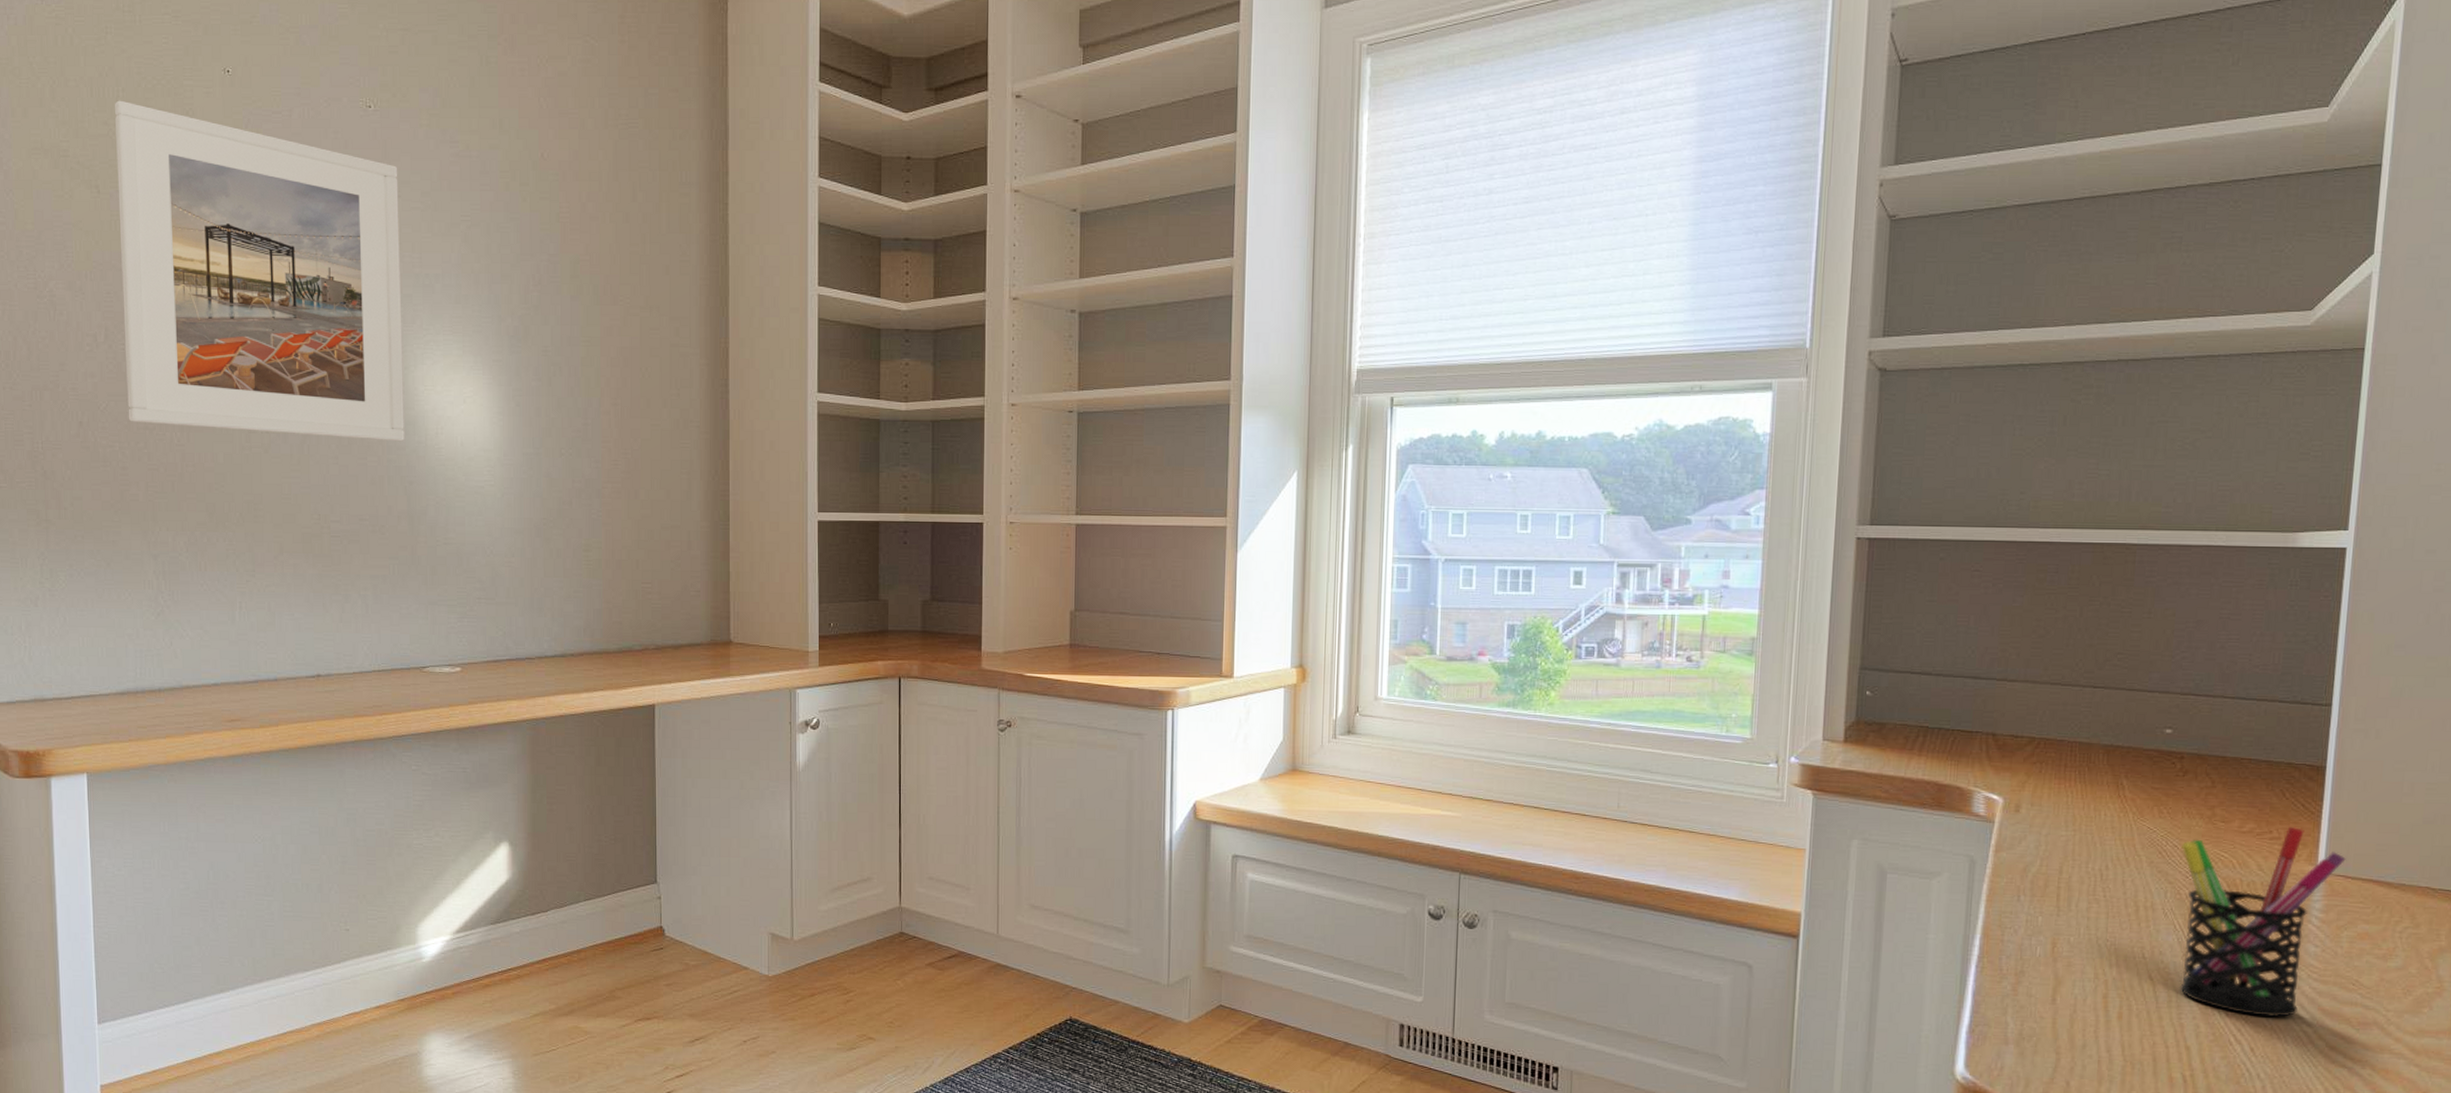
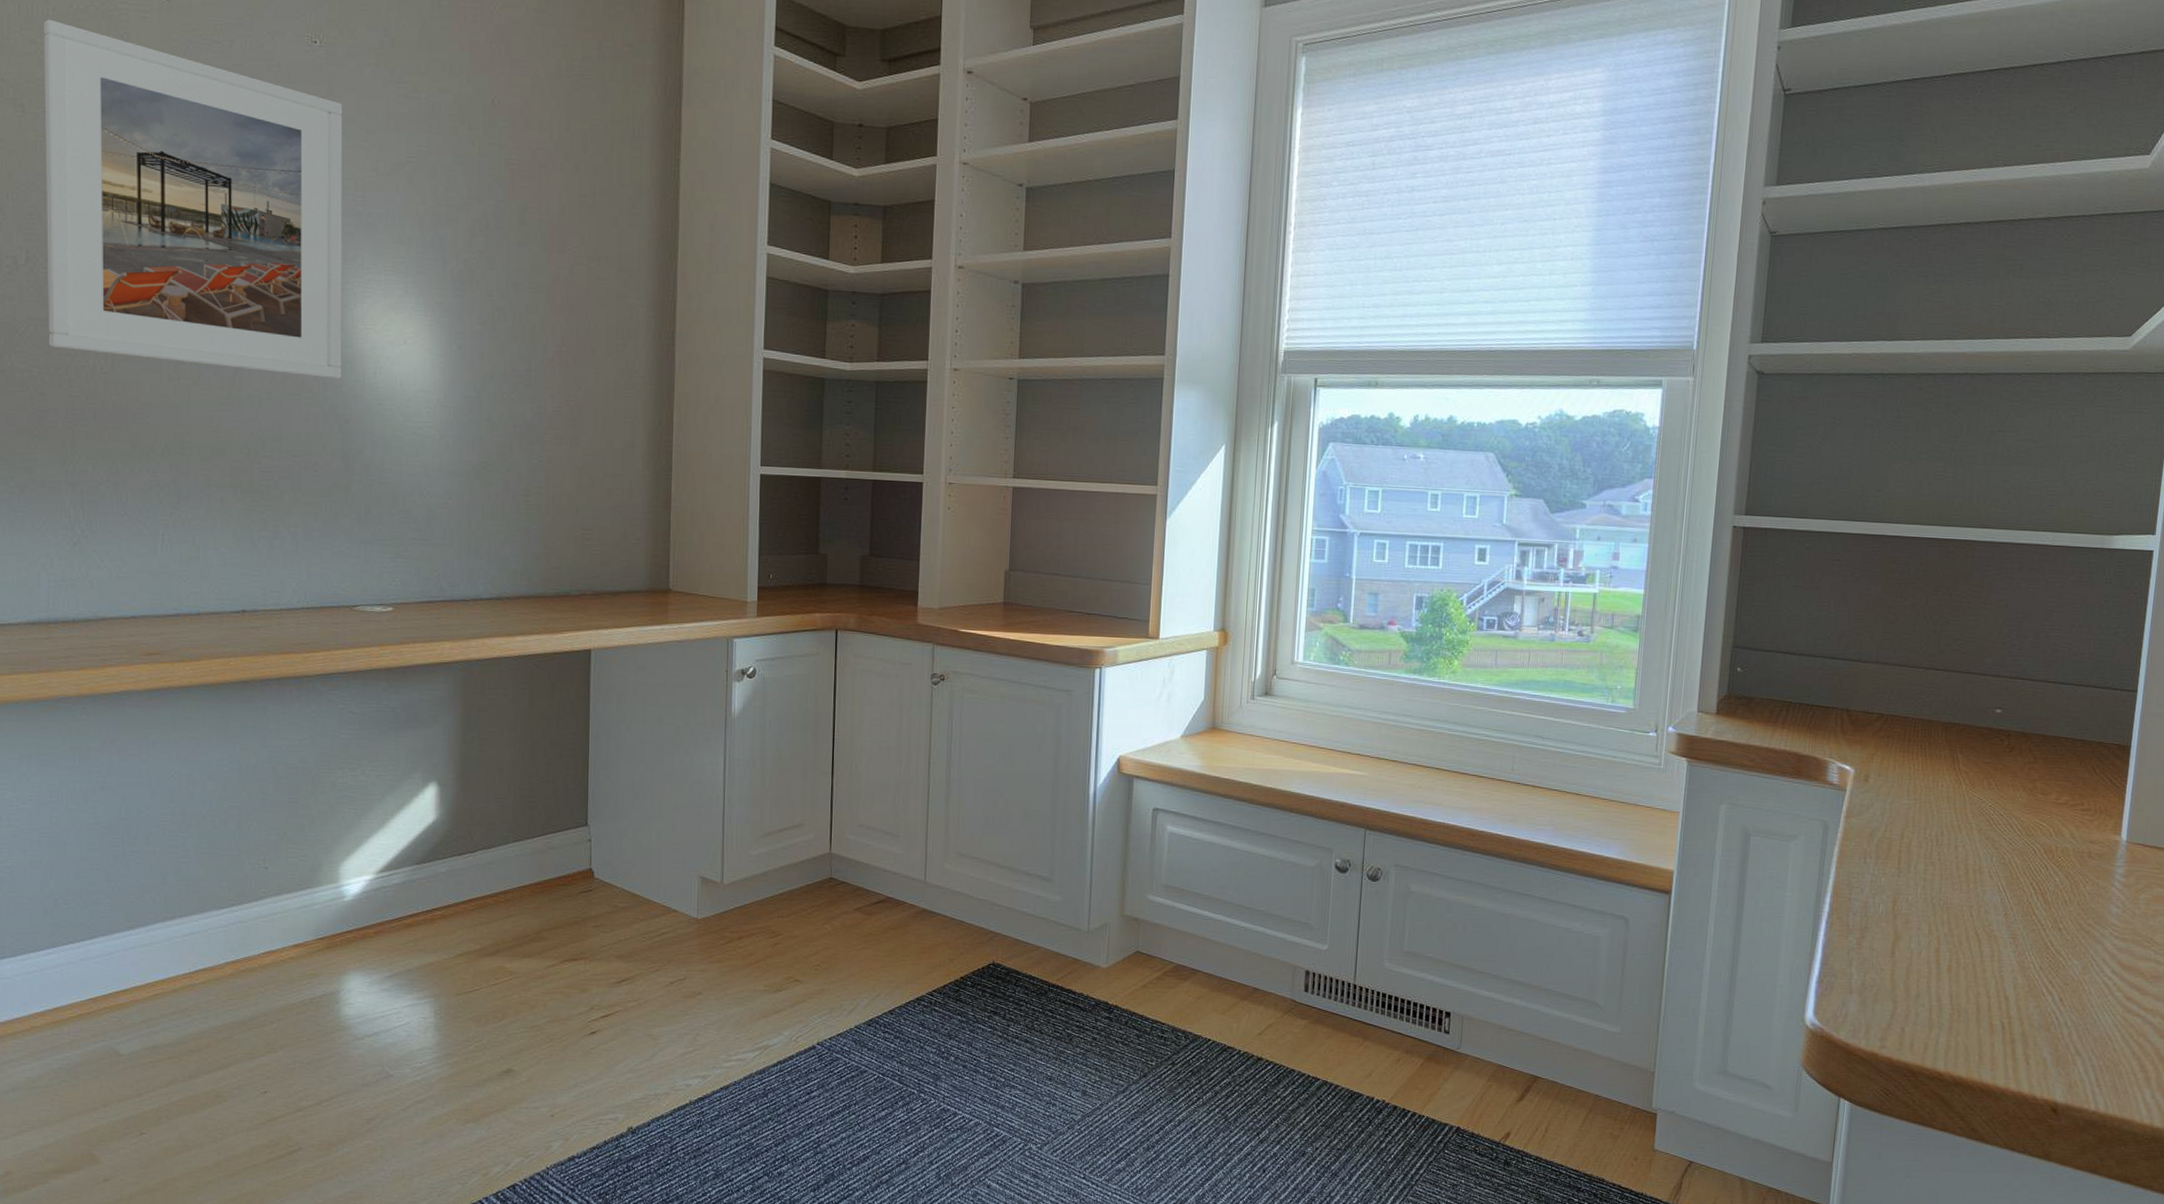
pen holder: present [2179,826,2346,1018] -> none [2000,799,2145,971]

